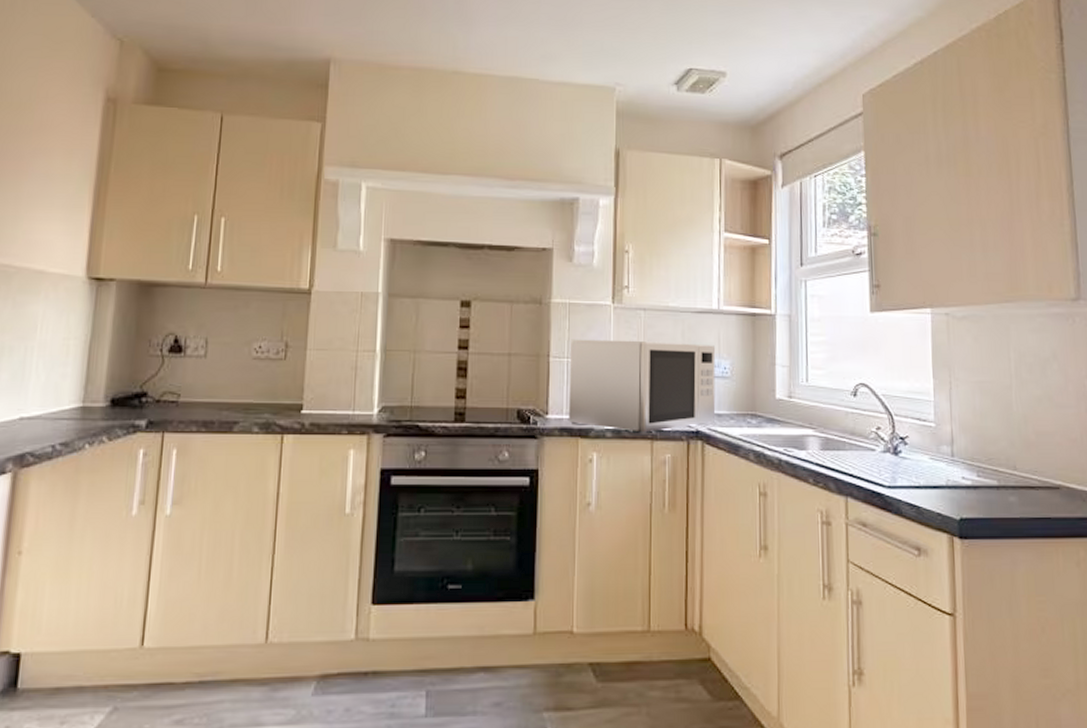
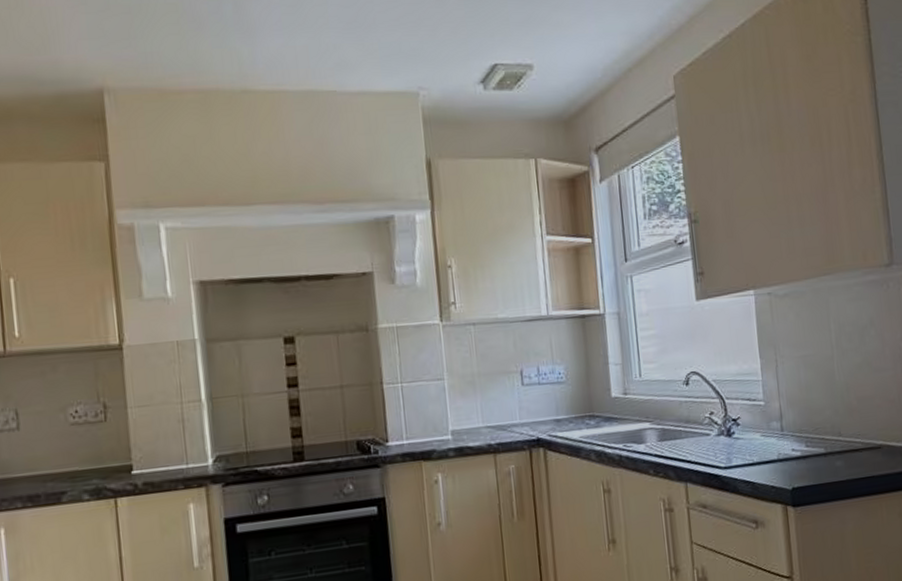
microwave: present [569,339,716,433] -> none [403,352,554,449]

